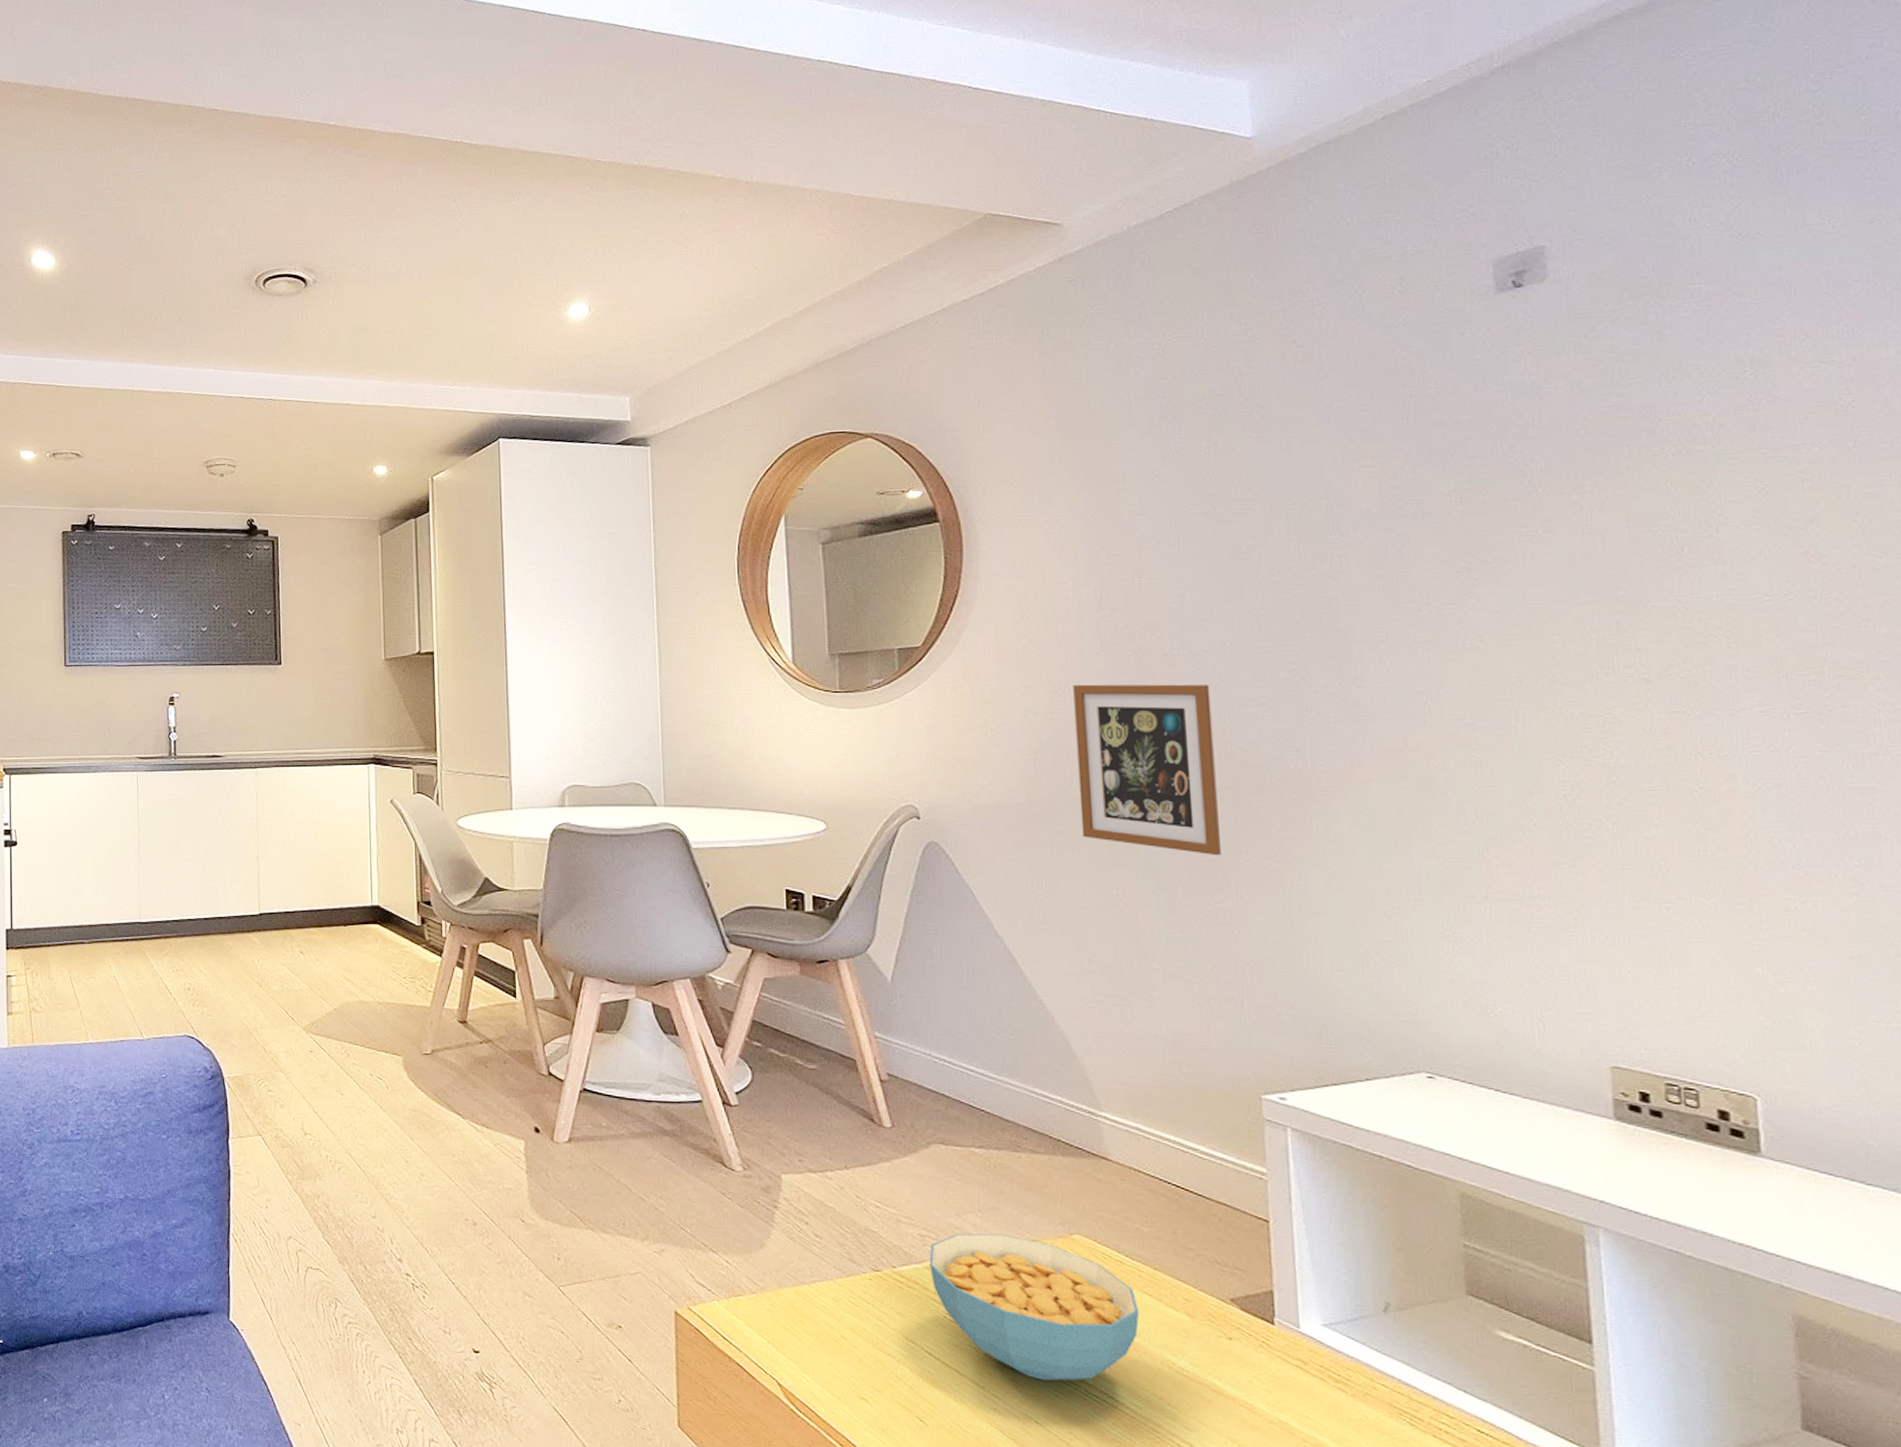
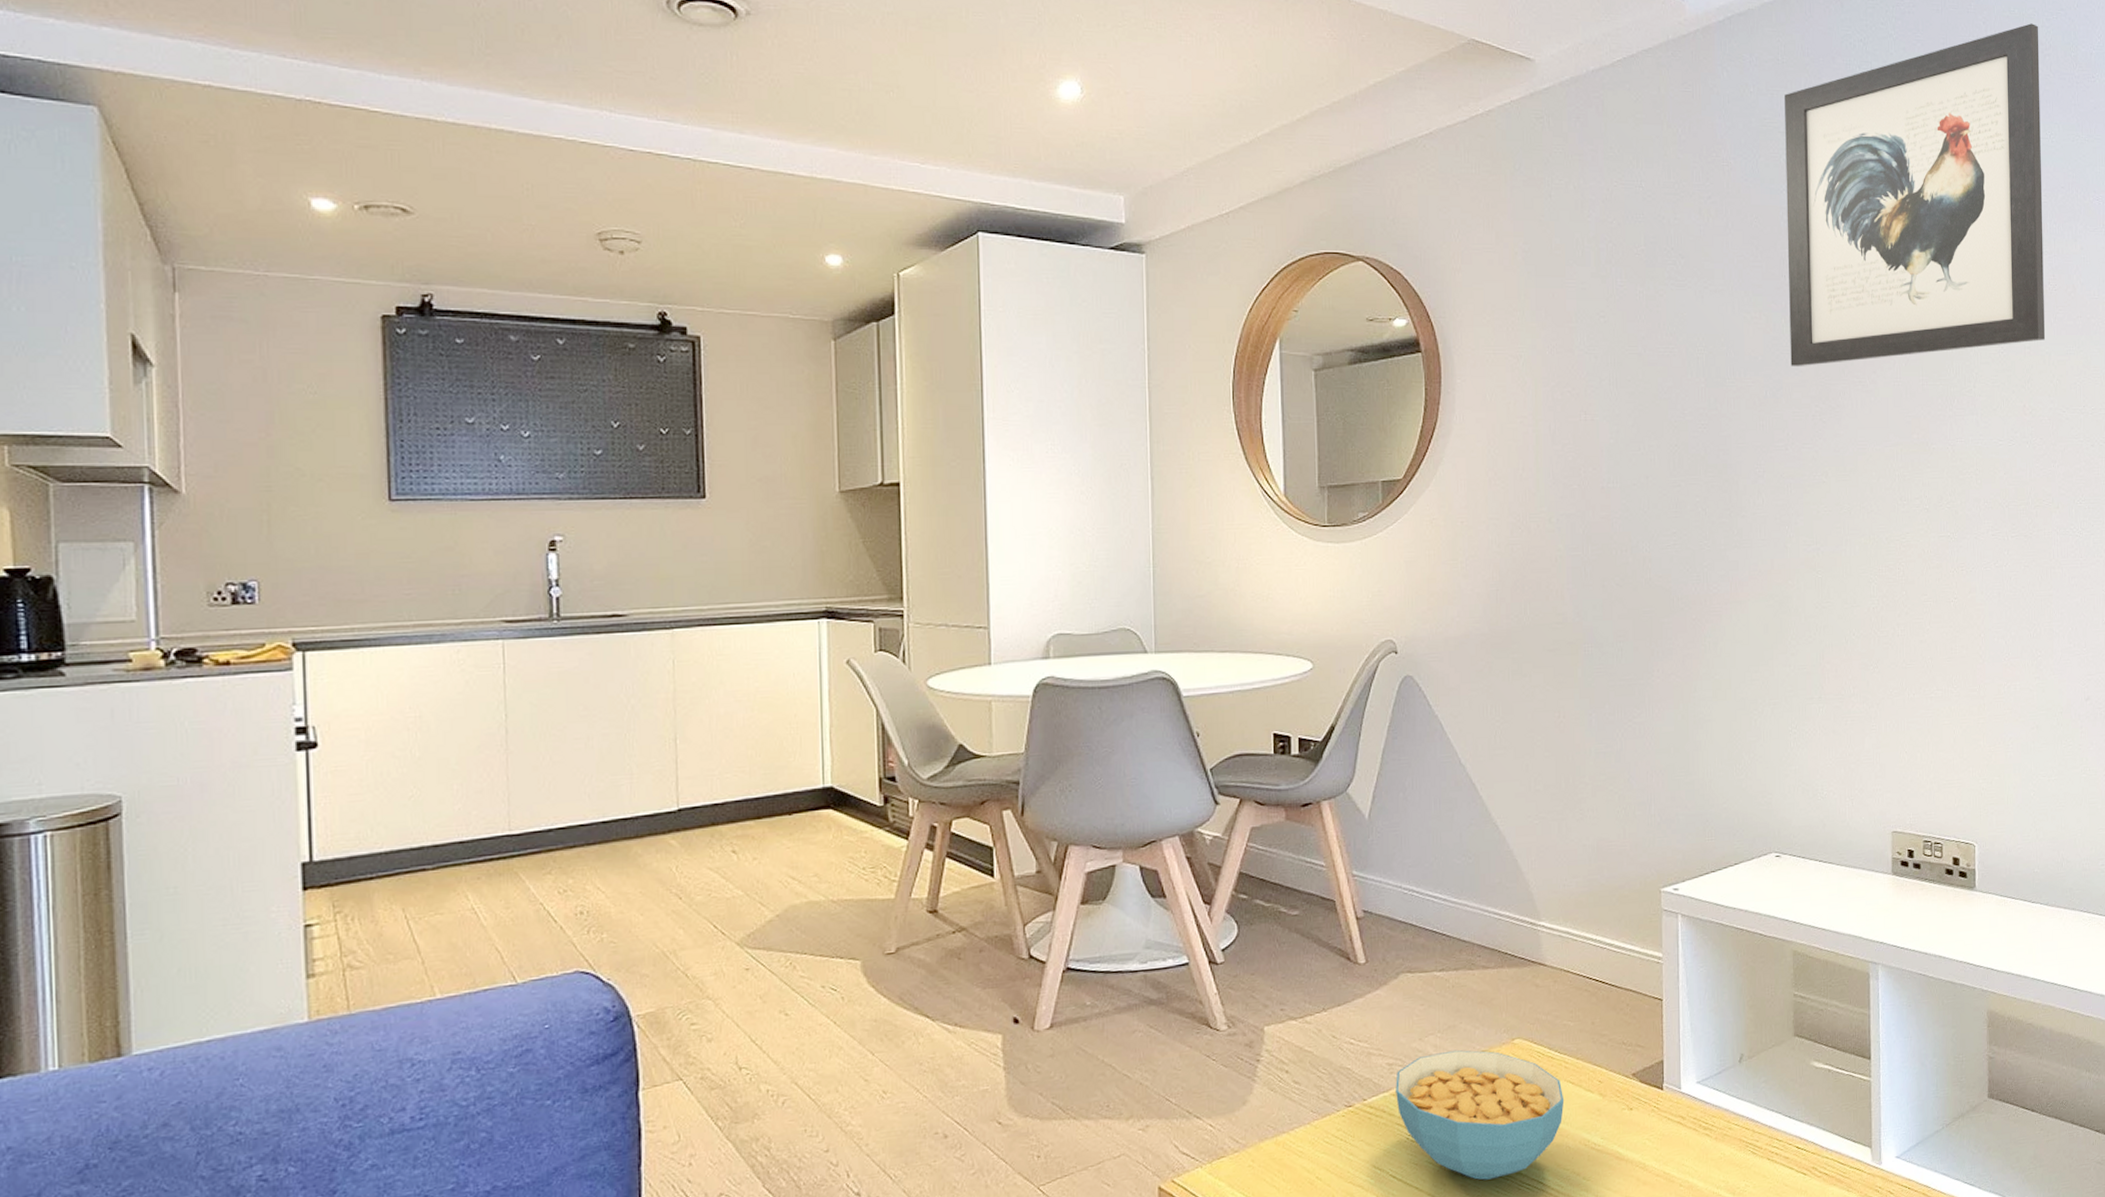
picture frame: present [1073,684,1221,856] -> none [1530,515,1639,675]
wall art: none [1396,90,1840,517] -> present [1785,23,2046,366]

